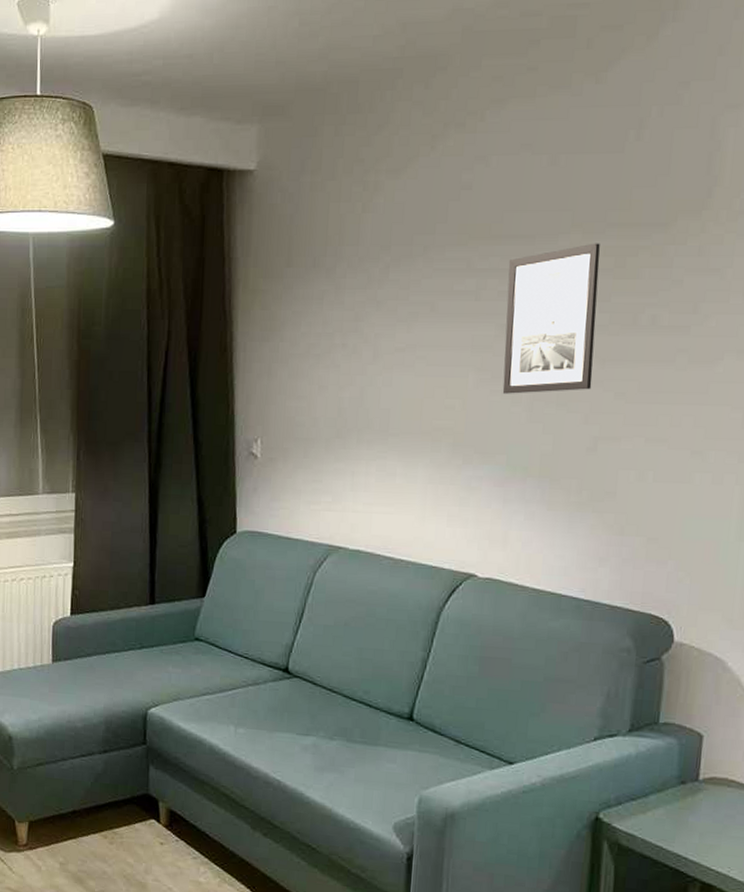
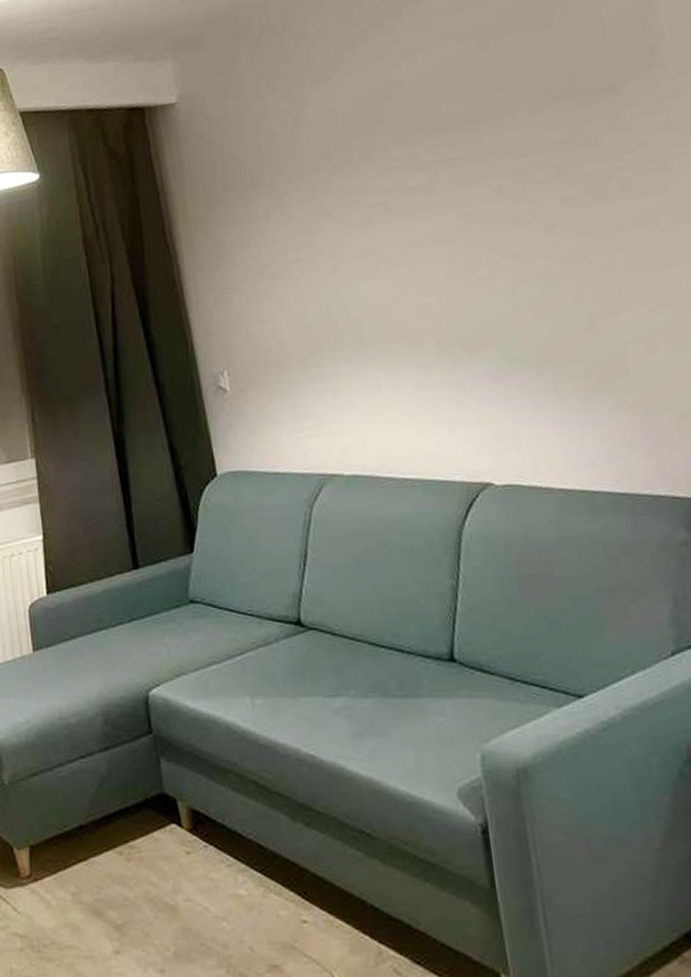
wall art: present [502,243,600,394] -> none [457,117,575,284]

